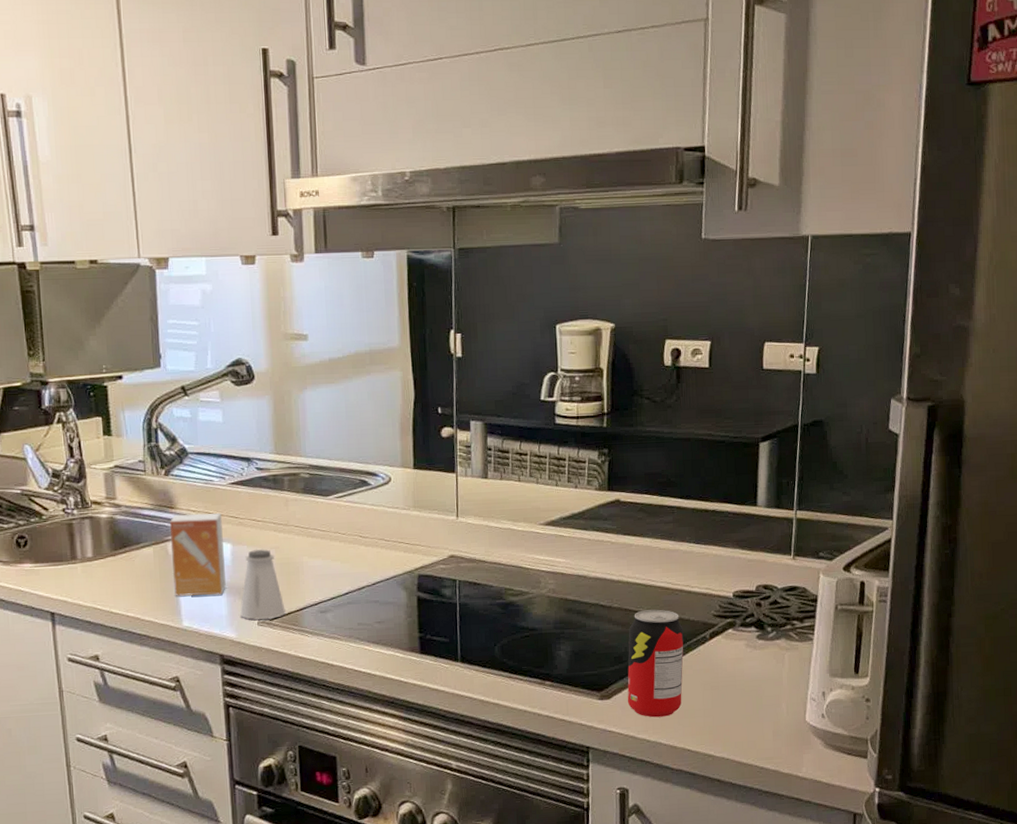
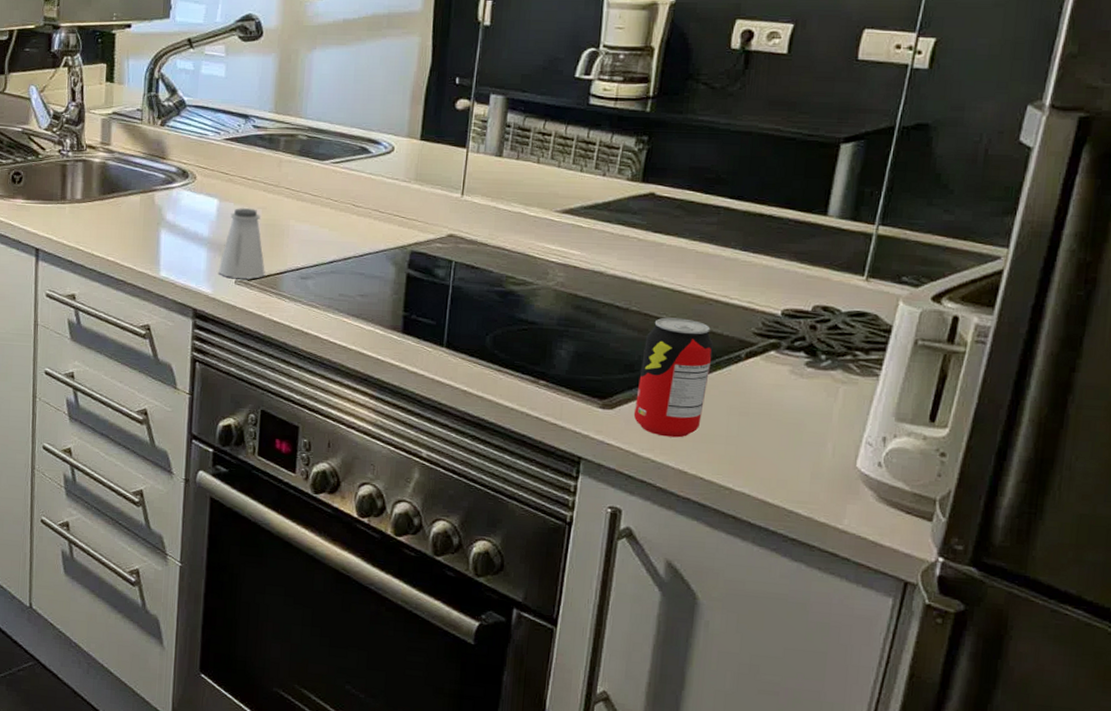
small box: present [169,513,226,596] -> none [156,165,212,249]

